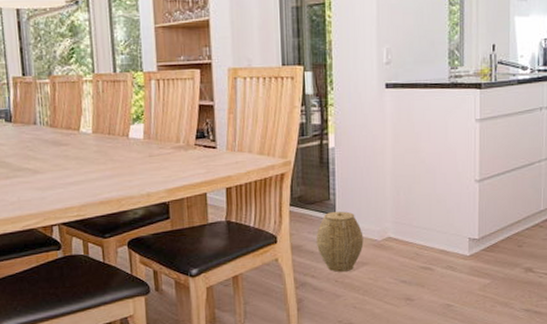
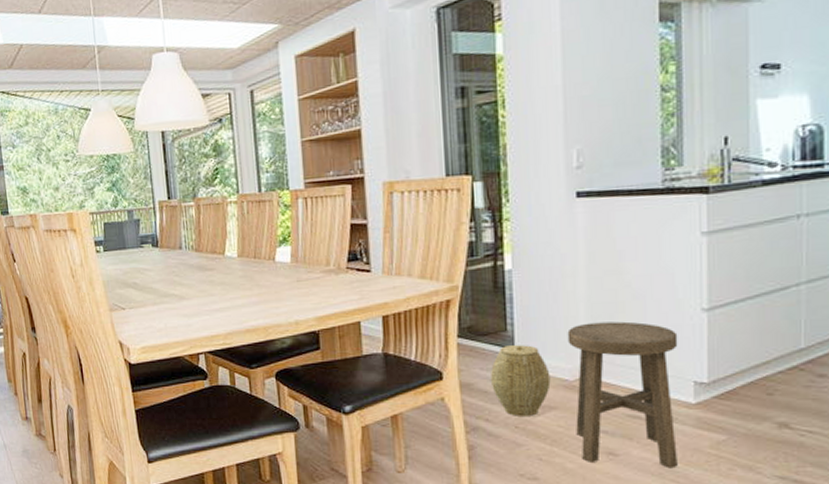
stool: none [377,191,458,308] -> present [567,321,678,469]

